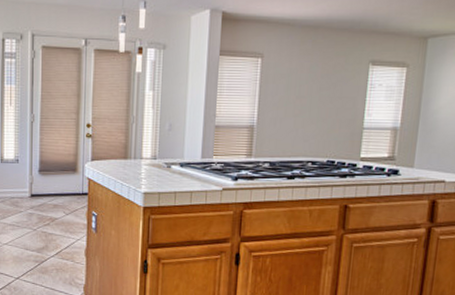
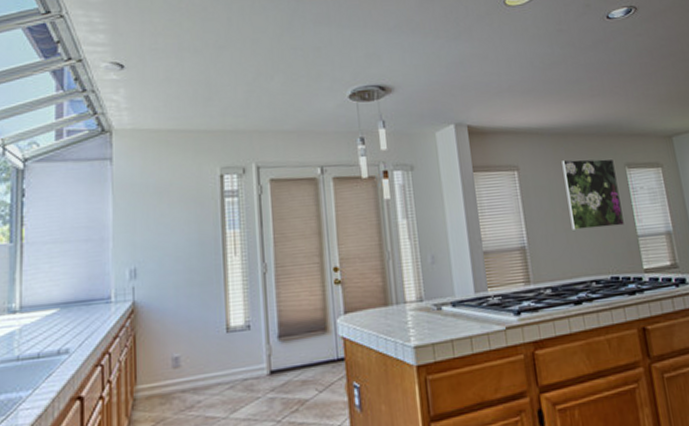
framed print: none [301,52,359,117] -> present [562,158,624,230]

